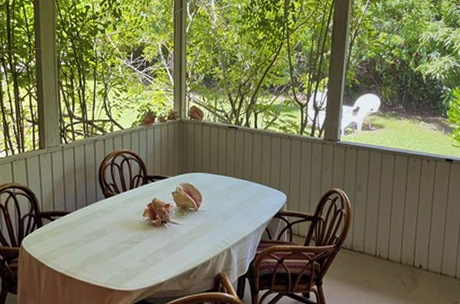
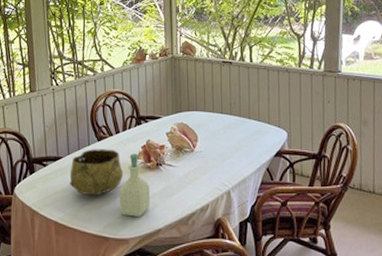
decorative bowl: none [76,205,129,250] -> present [69,149,123,196]
soap bottle: none [124,211,154,270] -> present [119,153,150,217]

